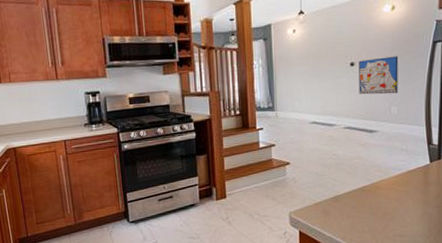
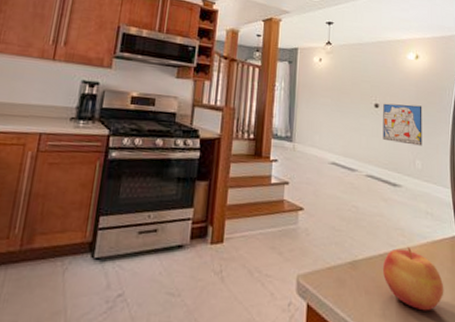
apple: none [361,179,417,224] -> present [382,248,444,311]

